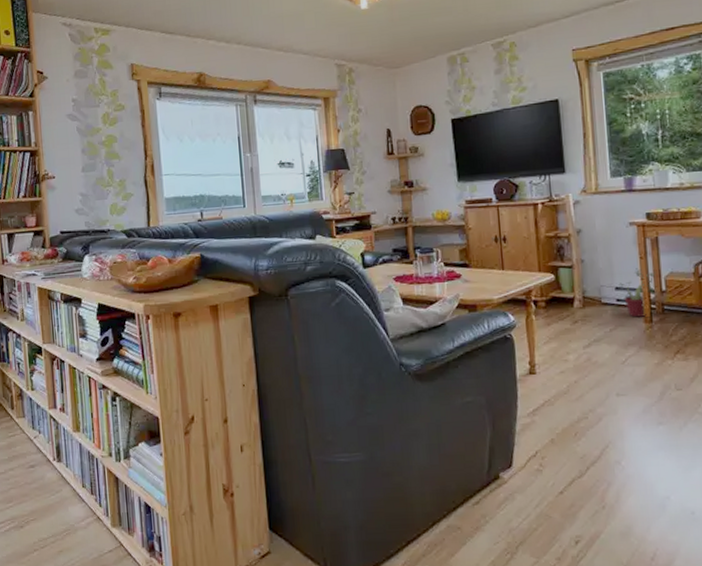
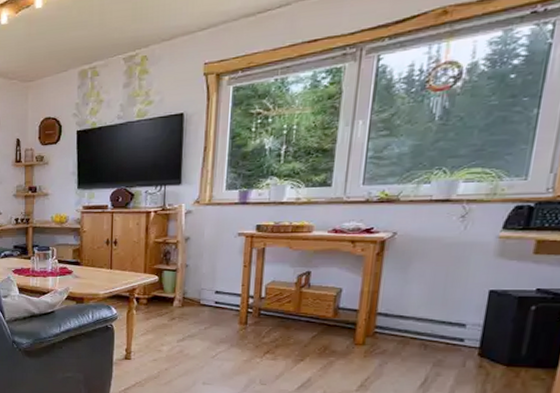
potted plant: present [619,268,656,317] -> none [219,275,258,319]

